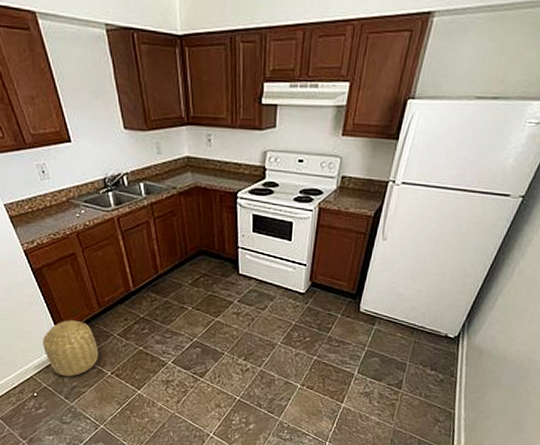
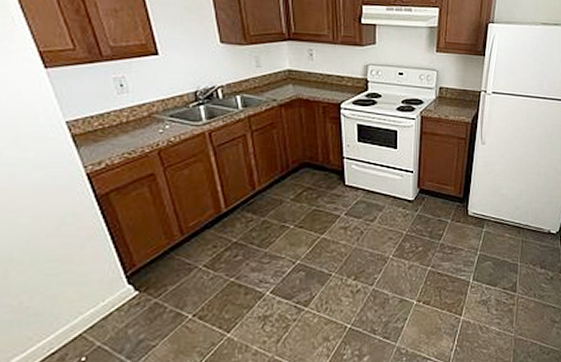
basket: present [43,320,99,377] -> none [101,253,178,329]

